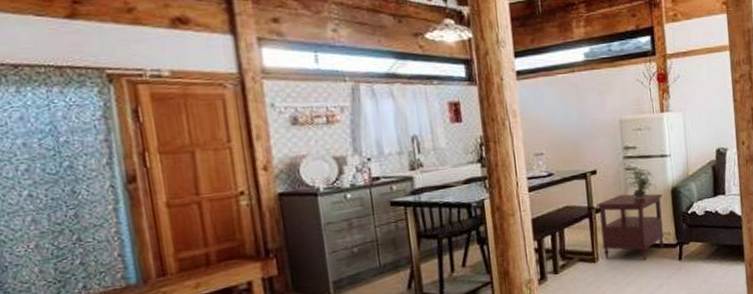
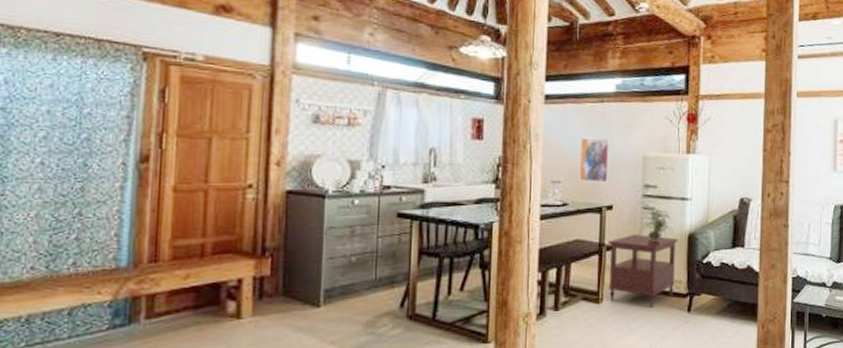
wall art: none [556,106,590,151] -> present [578,137,611,183]

